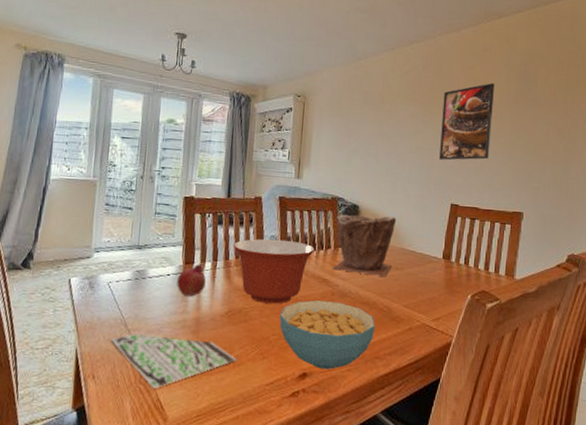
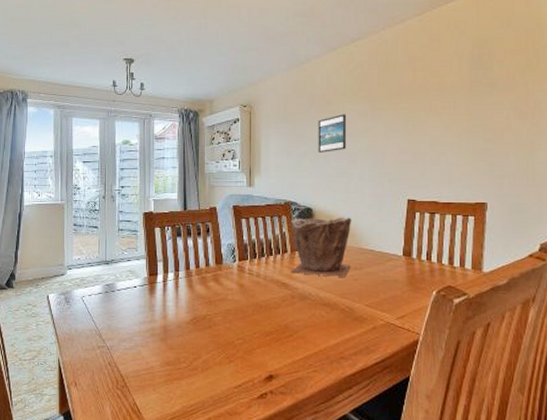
book: present [111,334,237,389] -> none [88,343,205,394]
fruit: present [177,264,206,297] -> none [143,275,169,306]
mixing bowl: present [233,239,315,304] -> none [192,247,272,310]
cereal bowl: present [279,300,376,369] -> none [242,304,338,371]
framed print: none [368,114,398,151] -> present [318,114,346,153]
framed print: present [439,83,494,161] -> none [392,72,446,156]

